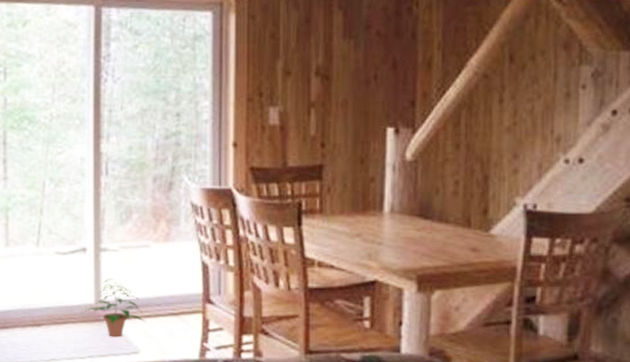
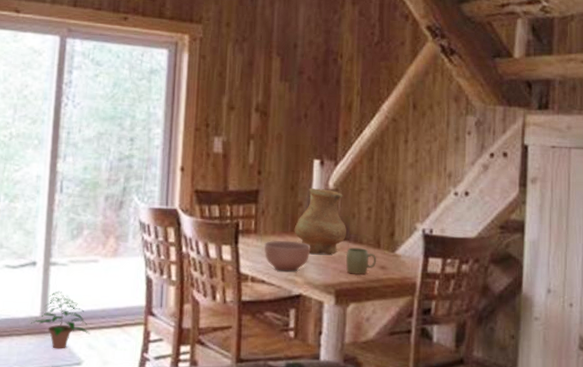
bowl: none [331,221,386,255] -> present [264,241,311,272]
vase: none [366,161,429,236] -> present [294,188,346,255]
mug: none [428,227,466,258] -> present [345,247,376,275]

